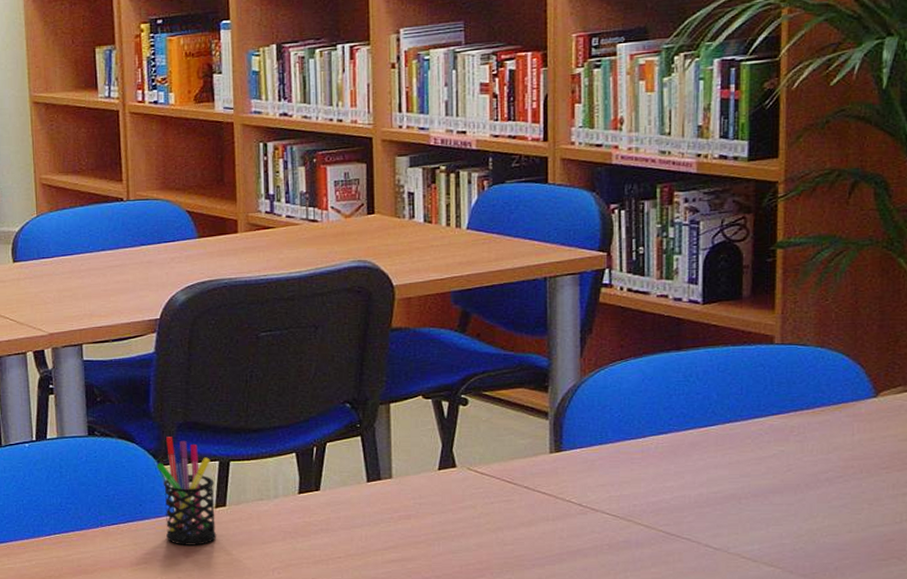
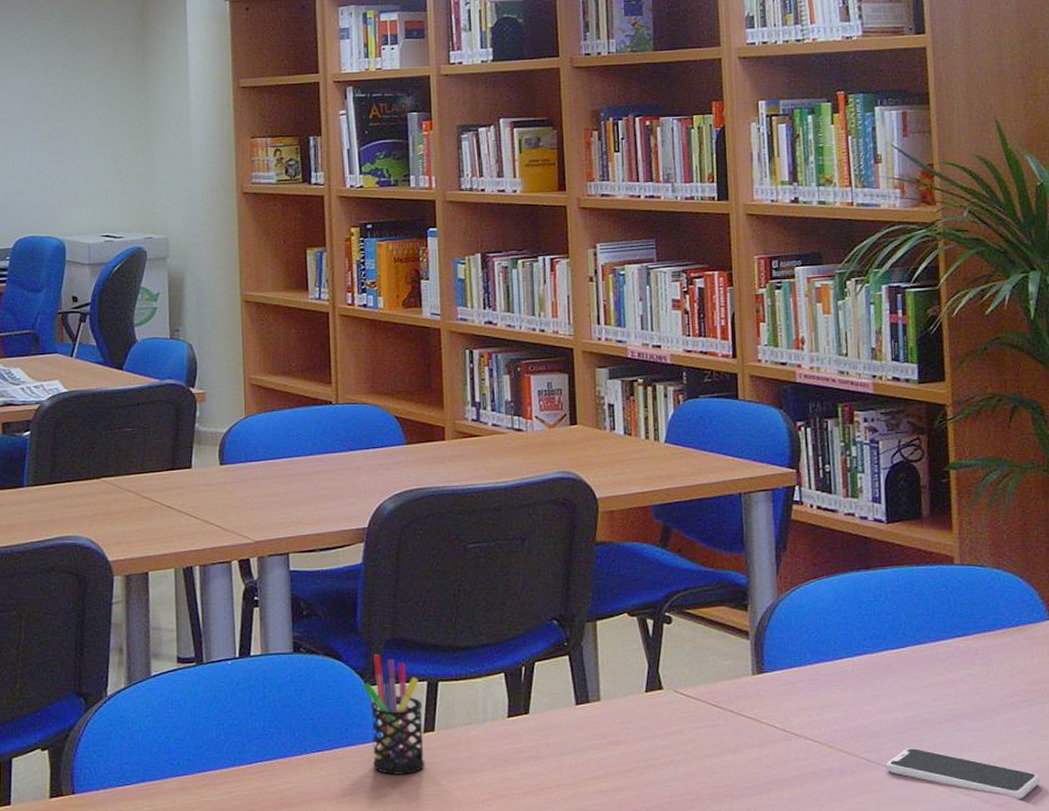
smartphone: none [685,522,851,570] -> present [885,748,1040,799]

